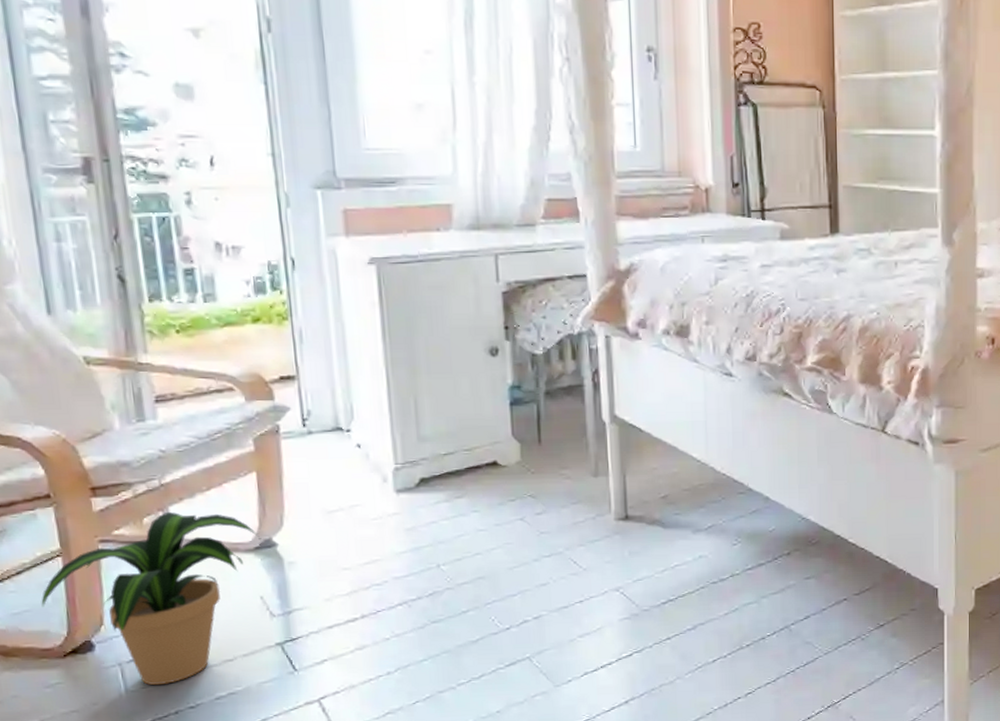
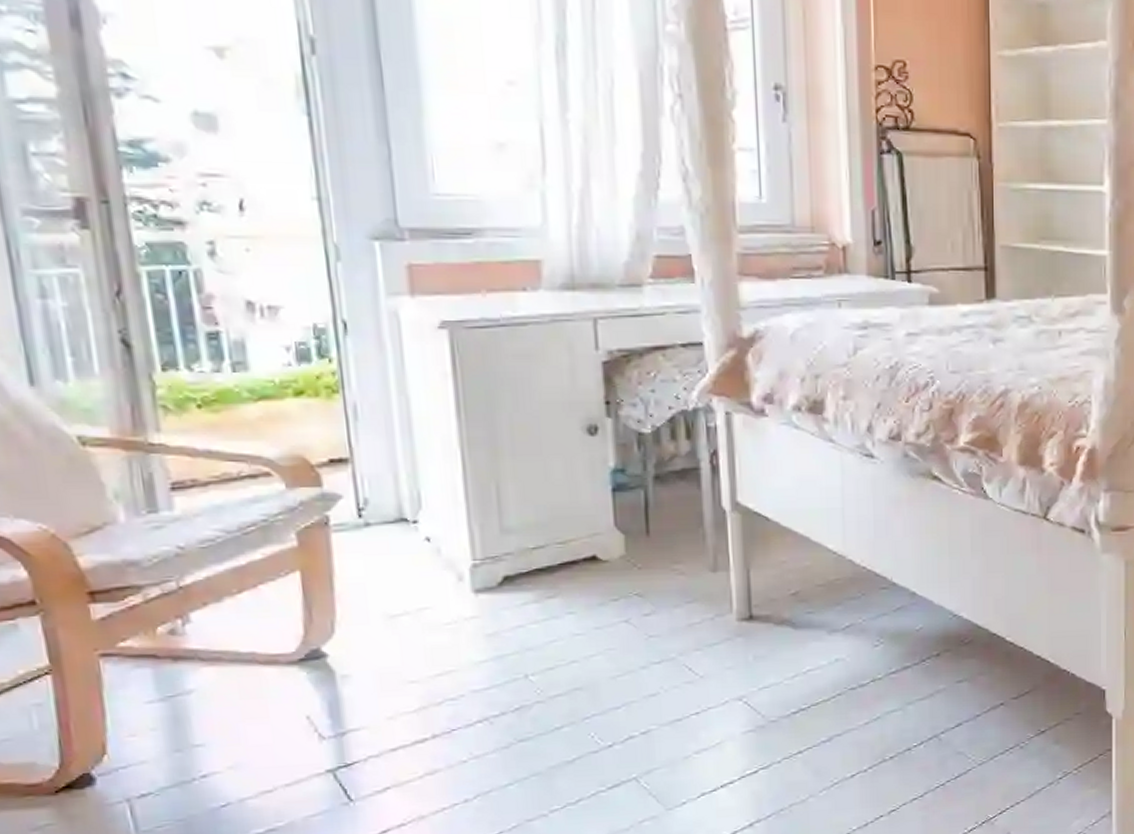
potted plant: present [41,511,262,685] -> none [25,618,308,823]

